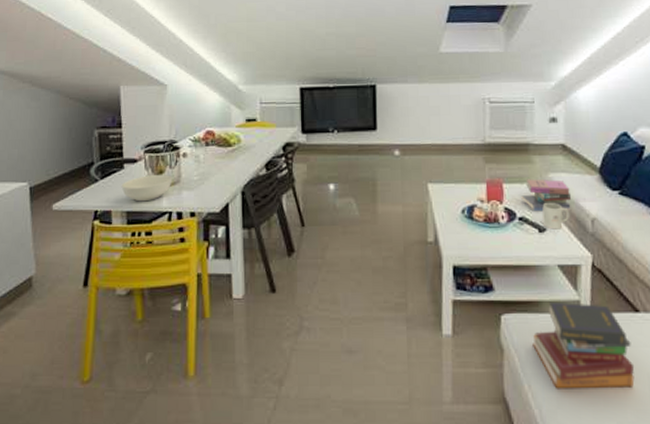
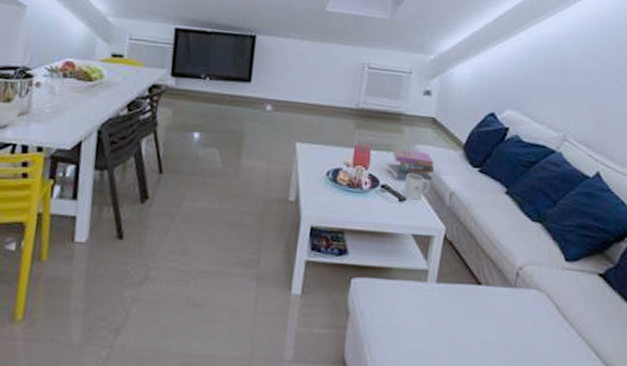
books: present [532,301,635,389] -> none [378,269,470,355]

